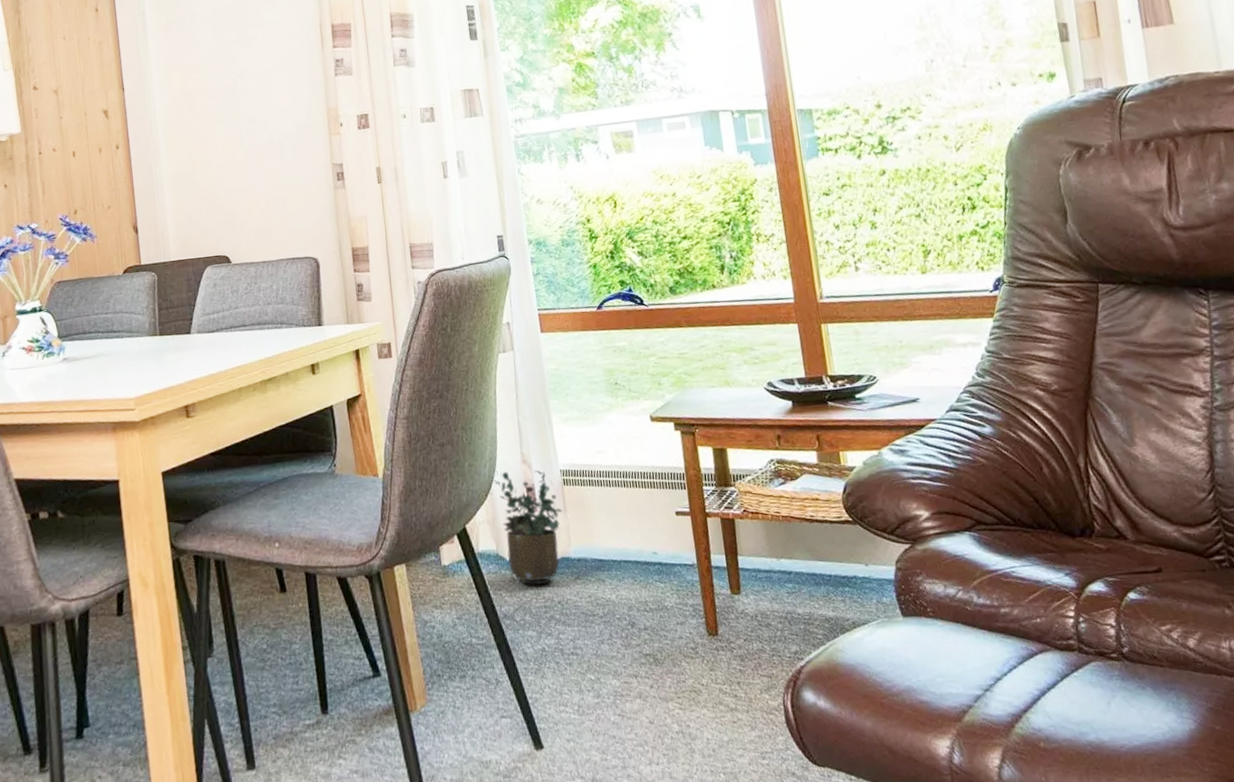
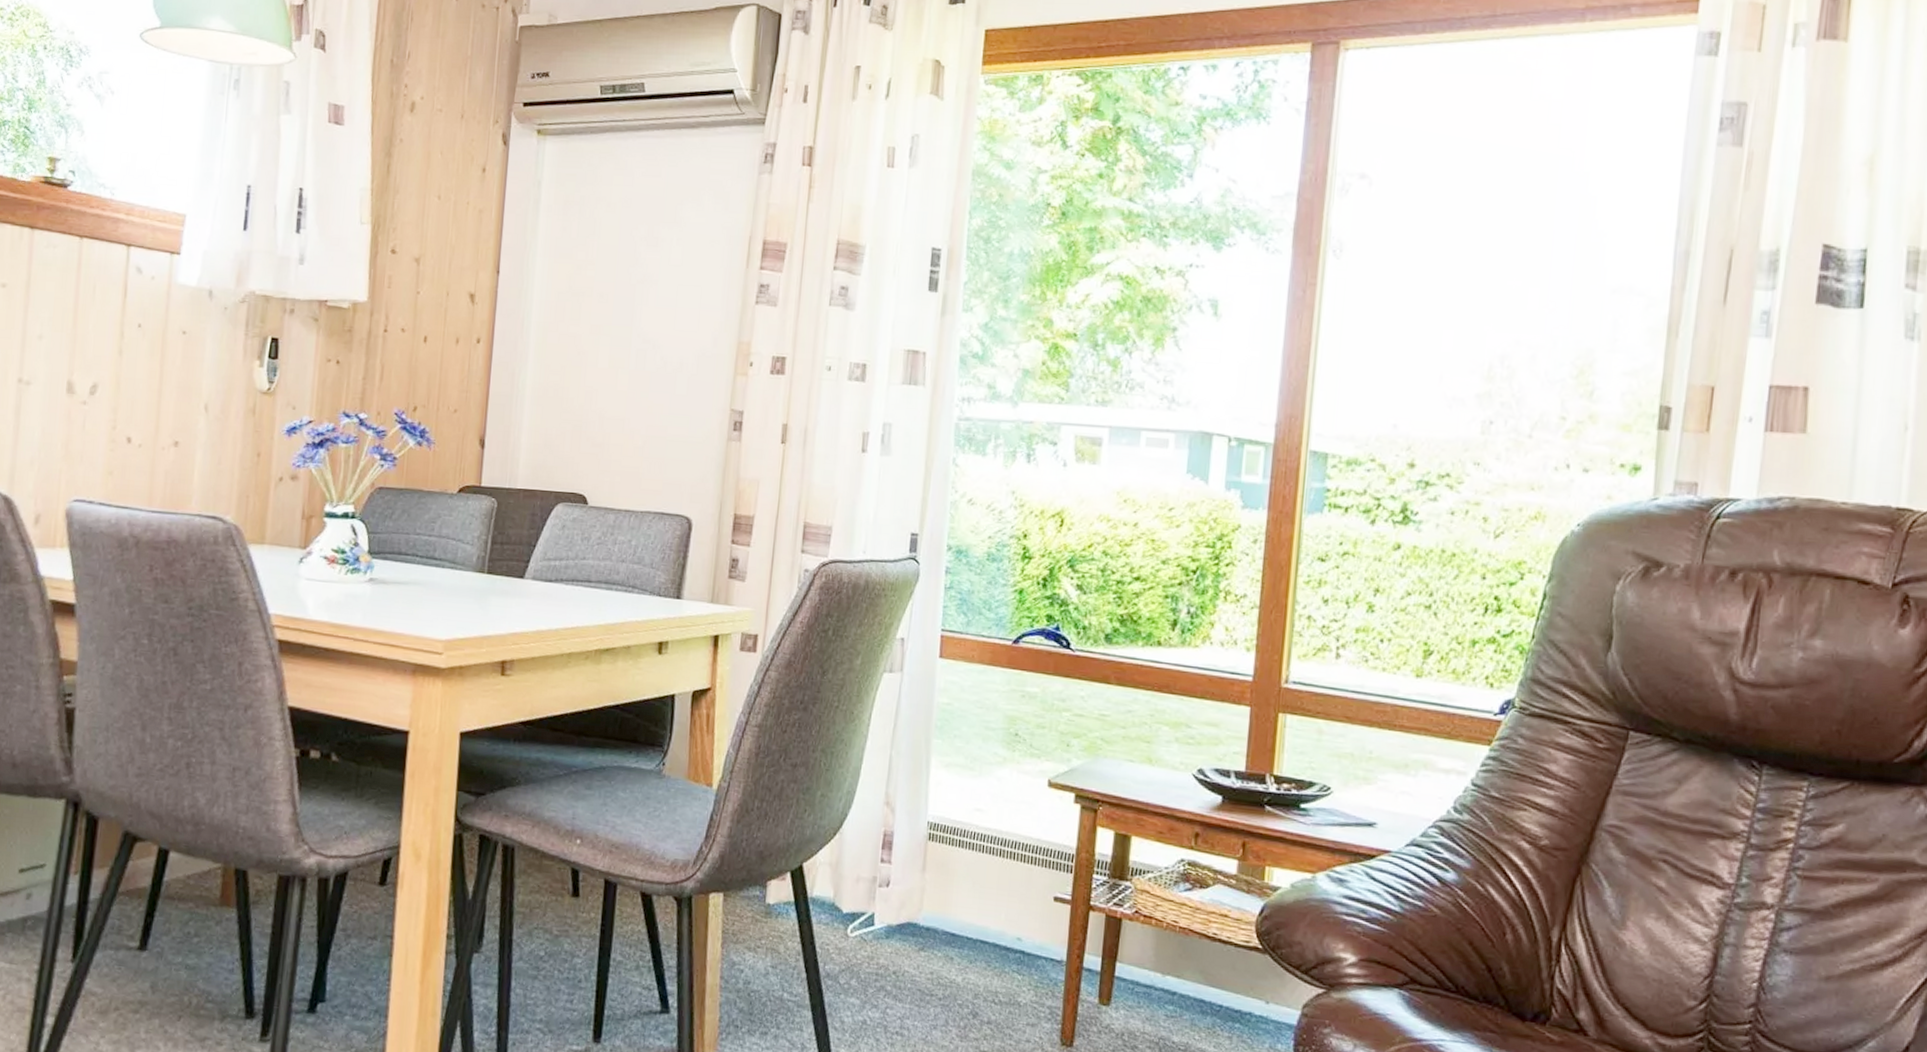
potted plant: present [493,470,563,584] -> none [843,807,921,949]

